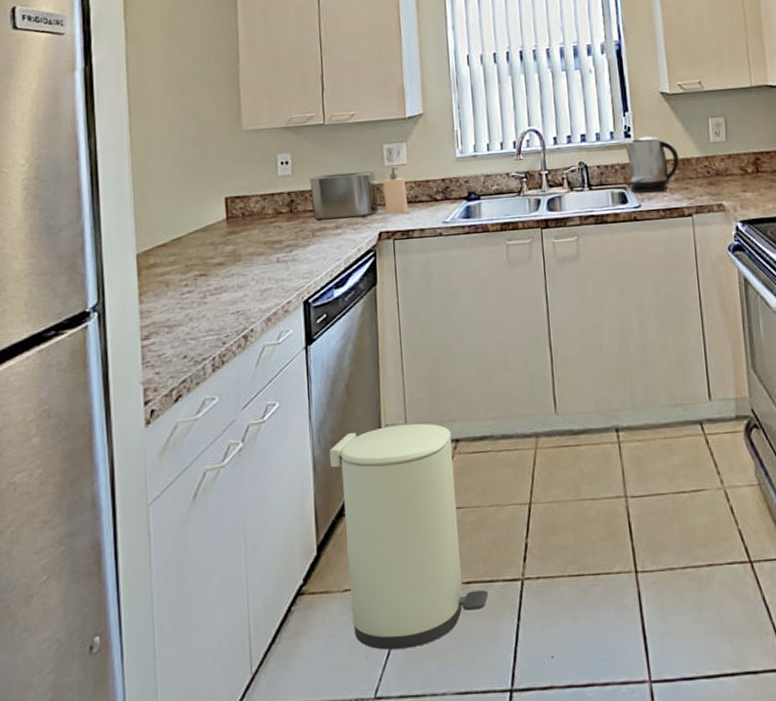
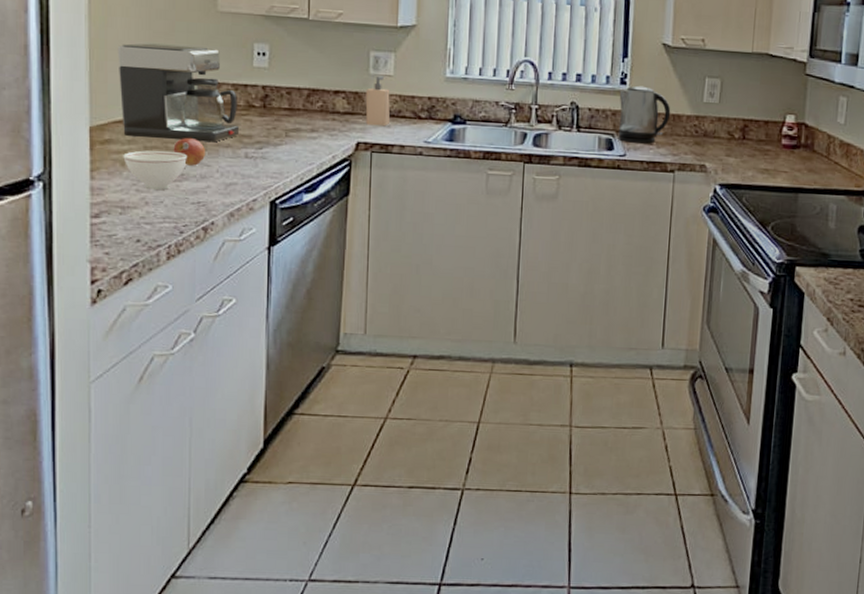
coffee maker: none [157,165,271,258] -> present [117,43,240,143]
bowl: none [167,265,225,306] -> present [123,150,187,191]
fruit: none [211,250,242,278] -> present [173,137,206,166]
toaster: present [310,170,379,222] -> none [287,73,360,125]
pedal bin: present [330,423,489,650] -> none [285,335,429,540]

